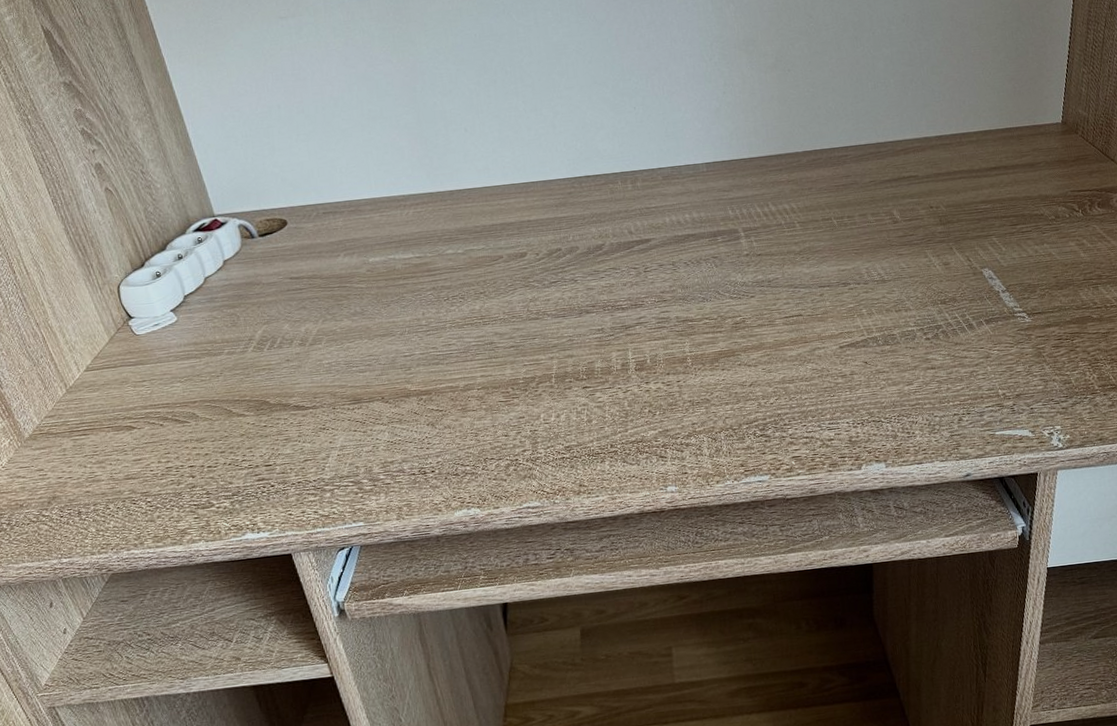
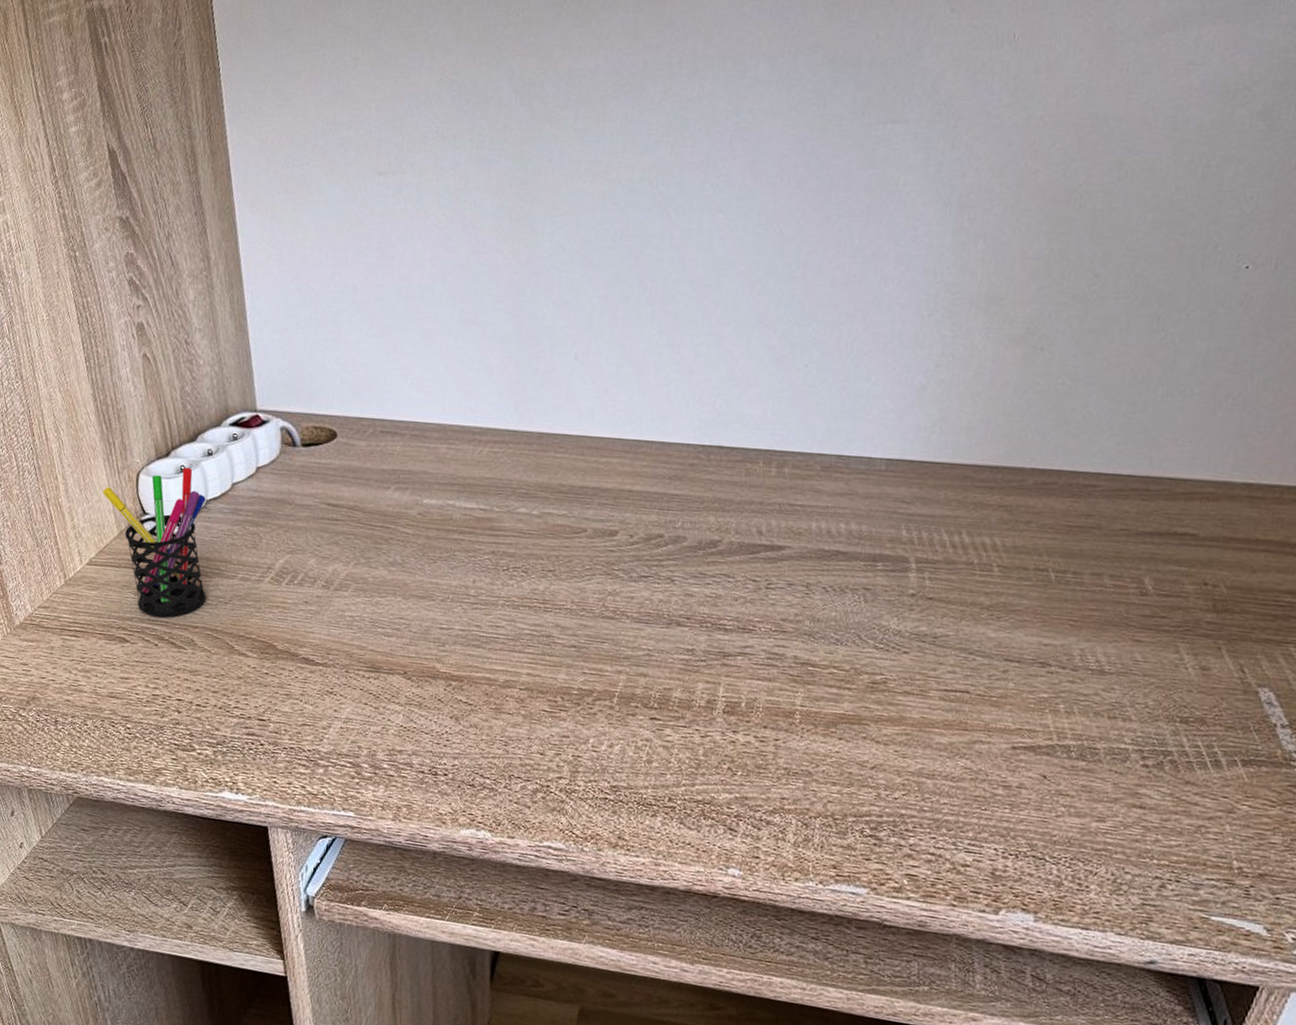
pen holder: none [88,272,199,402] -> present [103,467,206,618]

